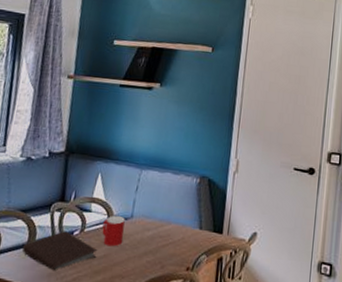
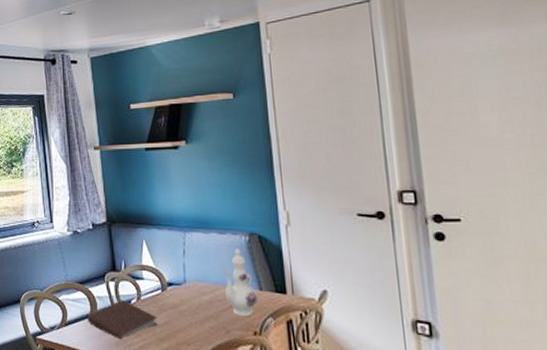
cup: present [102,215,125,247] -> none [158,281,181,313]
ewer: none [167,189,198,253] -> present [221,249,259,317]

